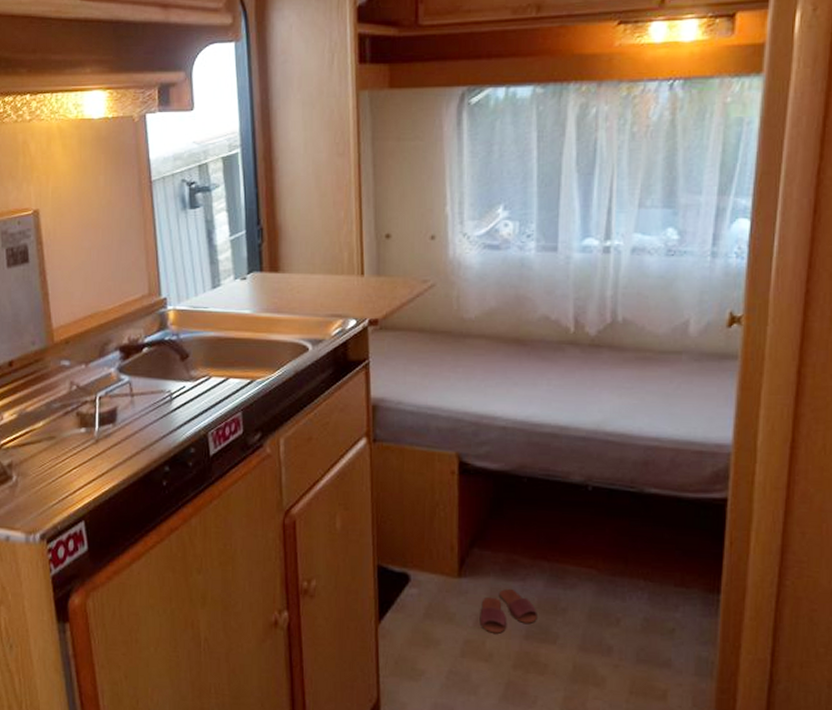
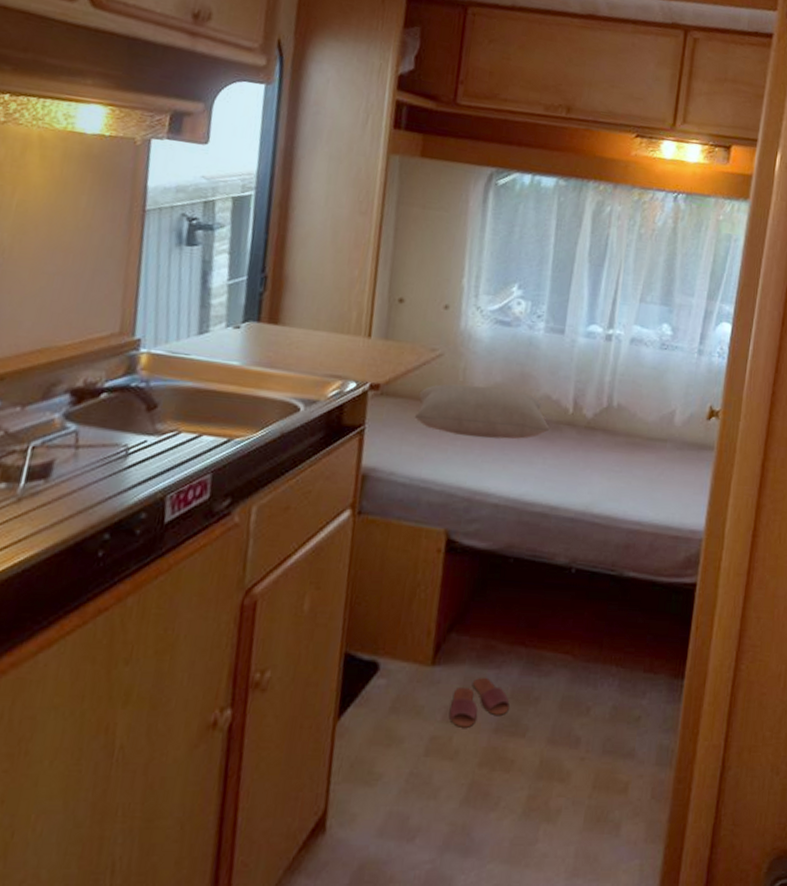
cushion: none [415,312,551,364] -> present [415,384,549,439]

